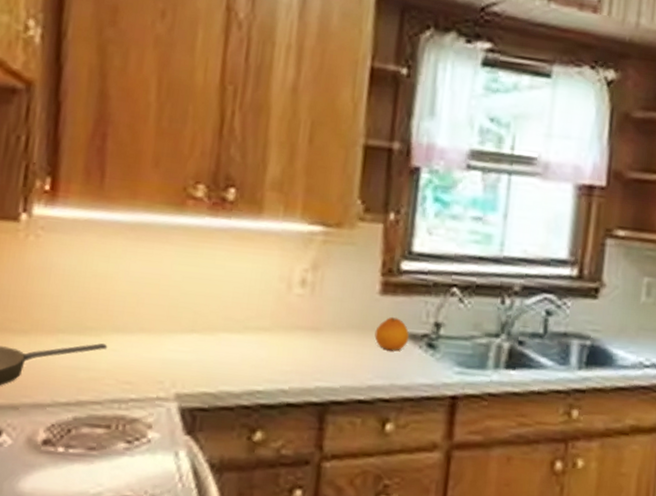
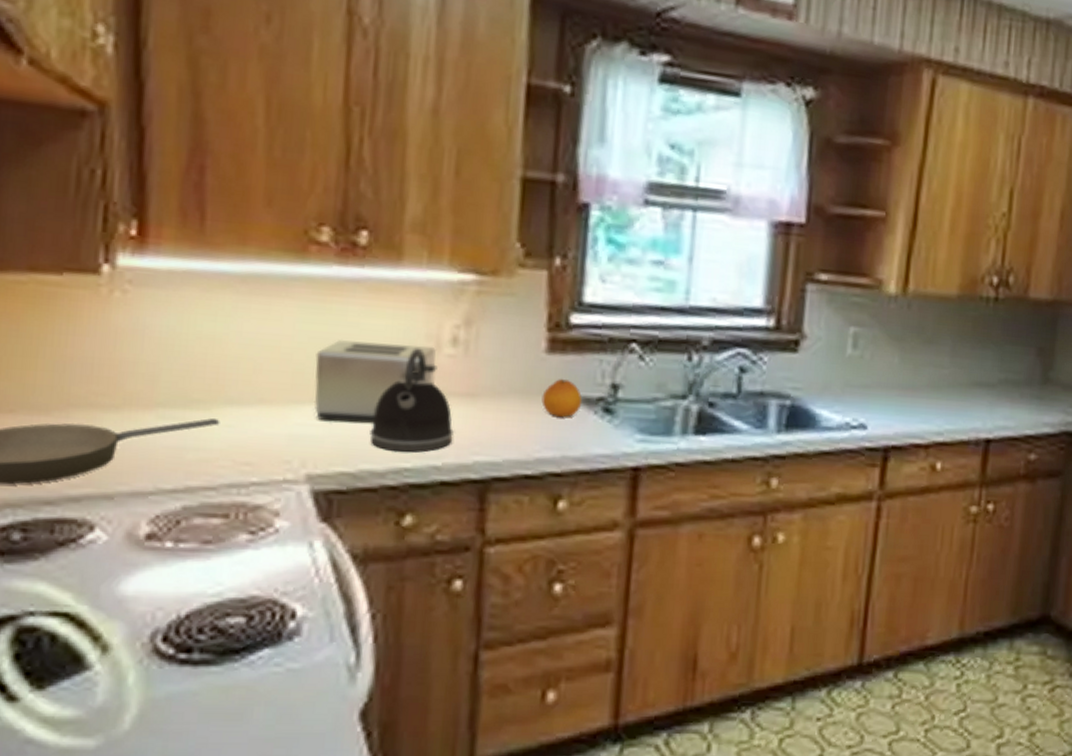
toaster: none [184,279,289,351] -> present [313,339,438,423]
kettle: none [229,288,301,377] -> present [370,348,455,453]

